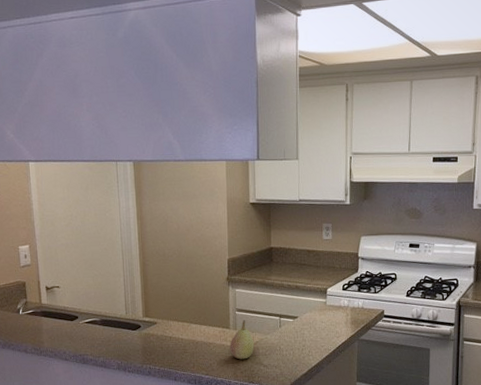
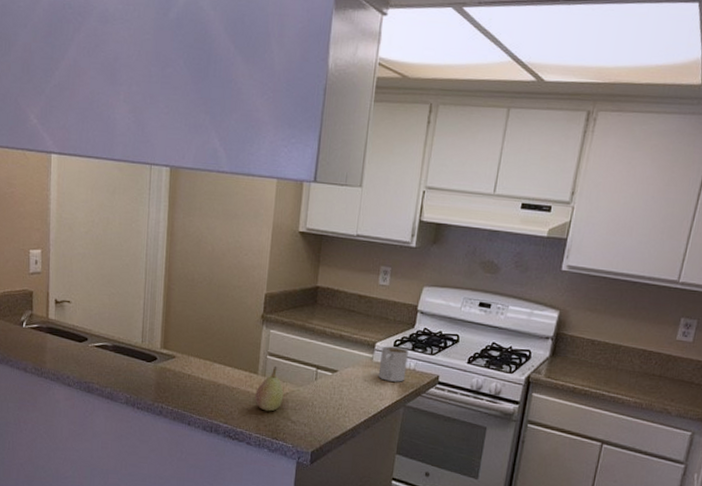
mug: none [332,290,356,320] -> present [378,346,408,382]

